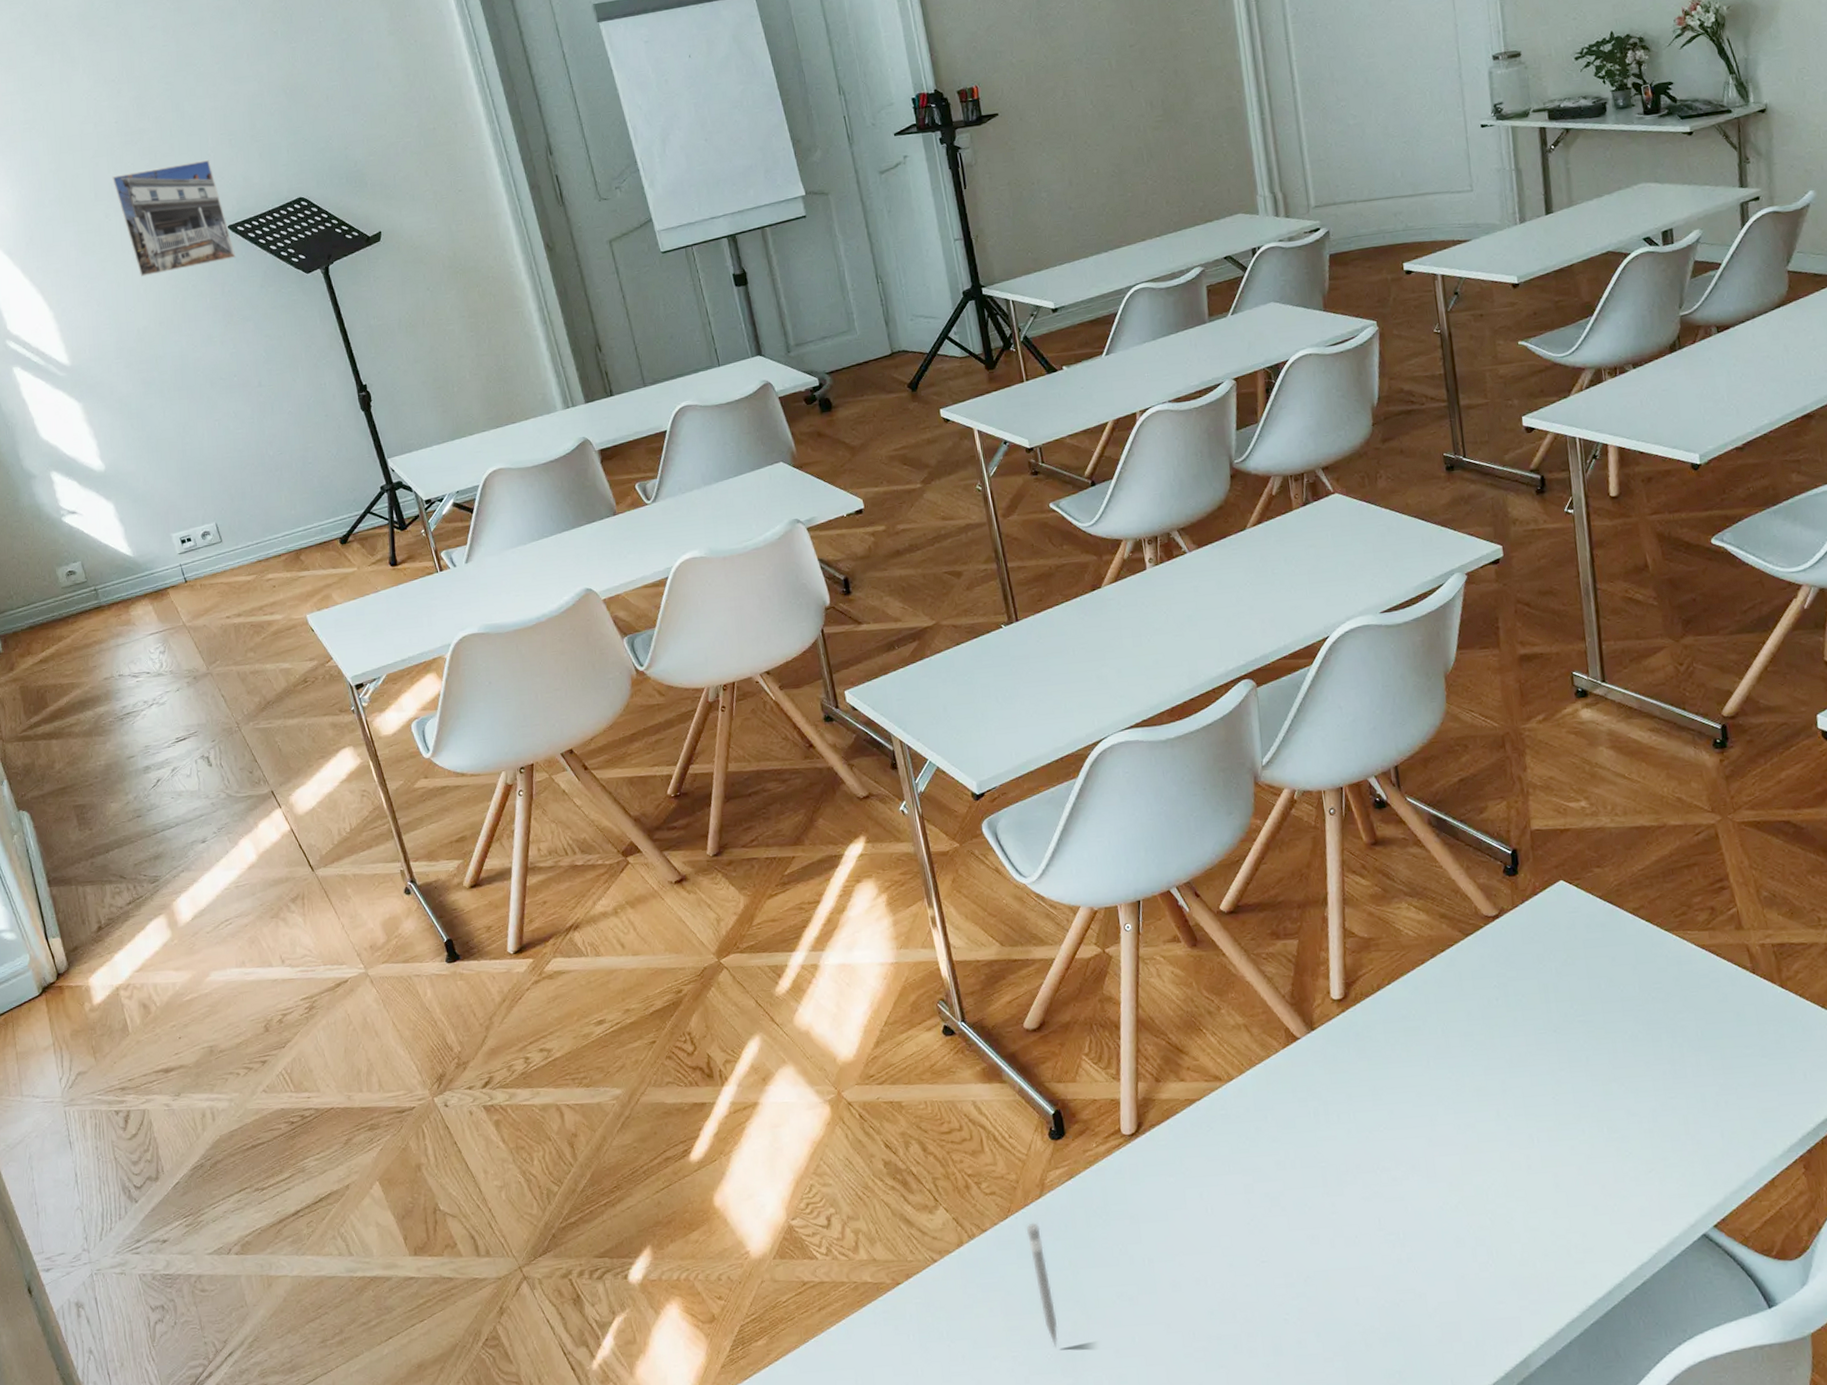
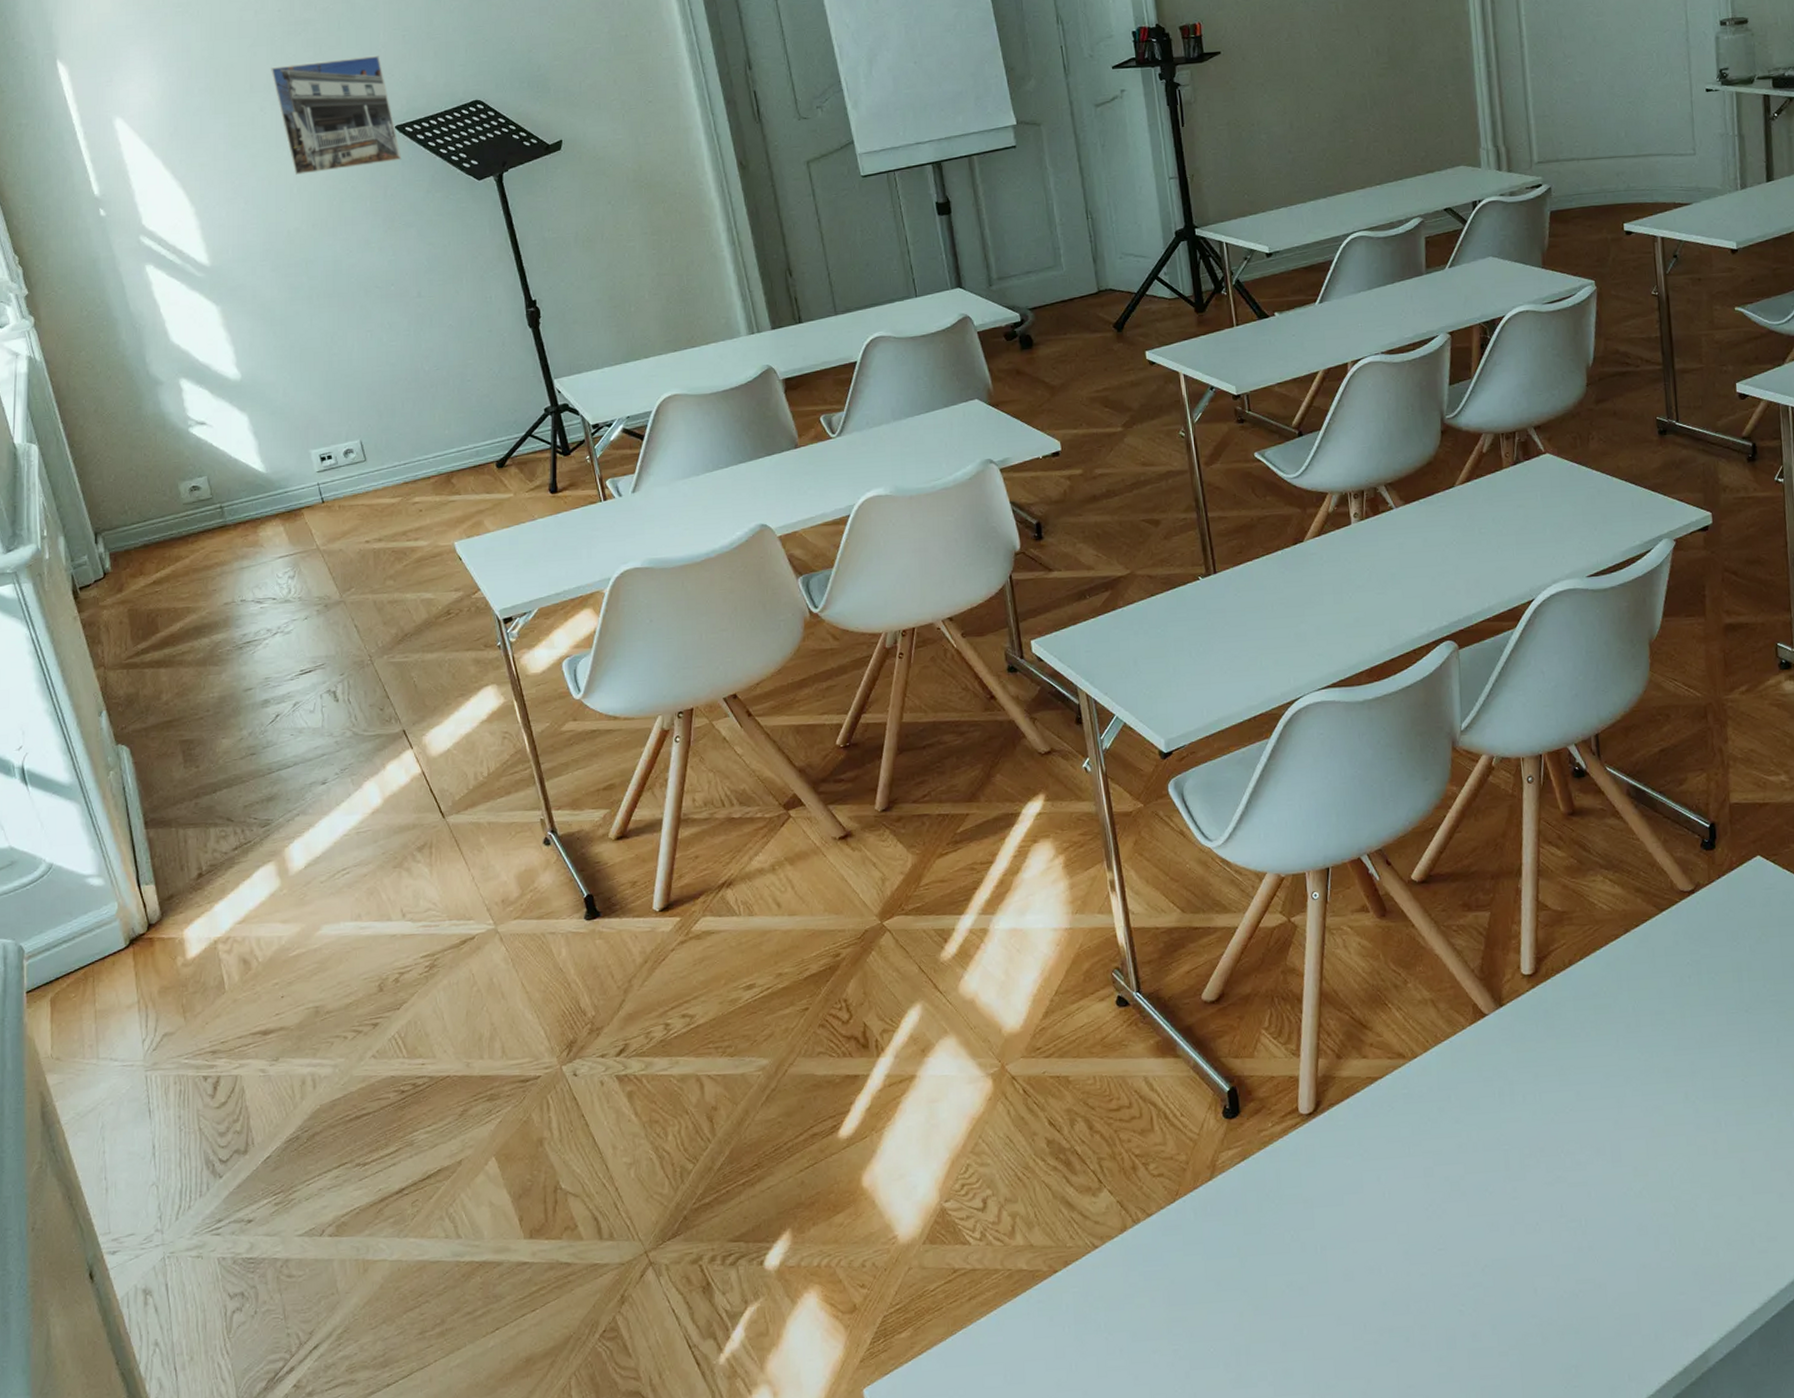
pen: present [1026,1222,1058,1348] -> none [1194,1206,1223,1341]

